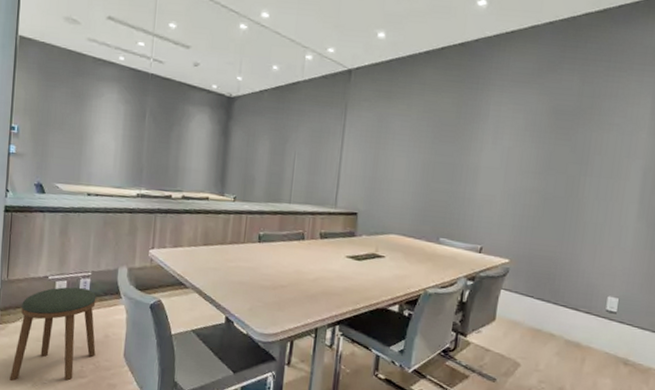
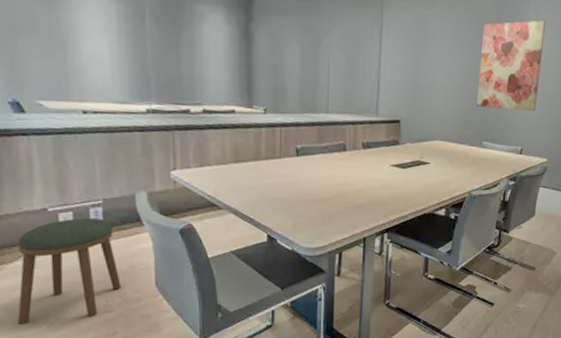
wall art: none [434,119,507,210] -> present [477,20,546,112]

